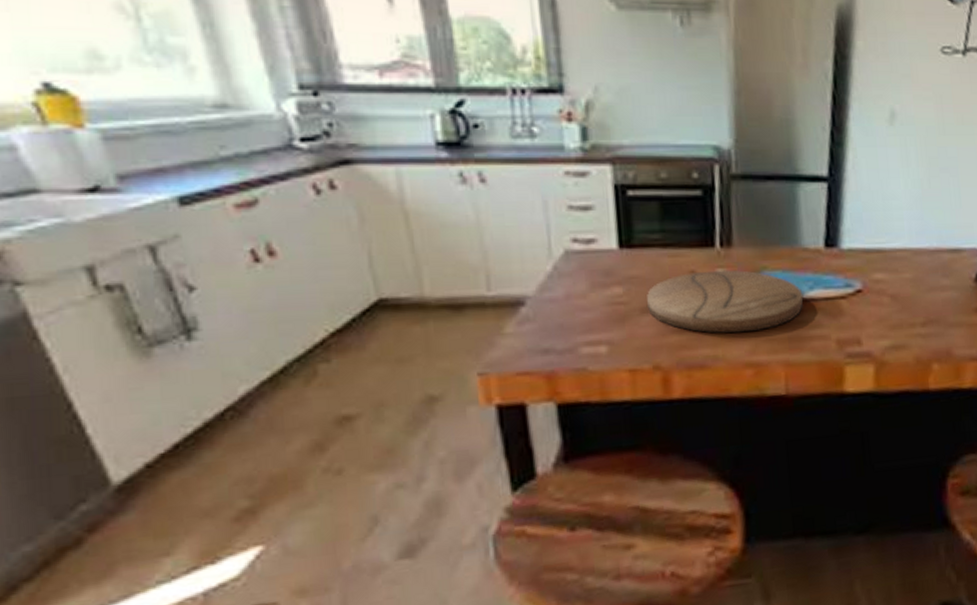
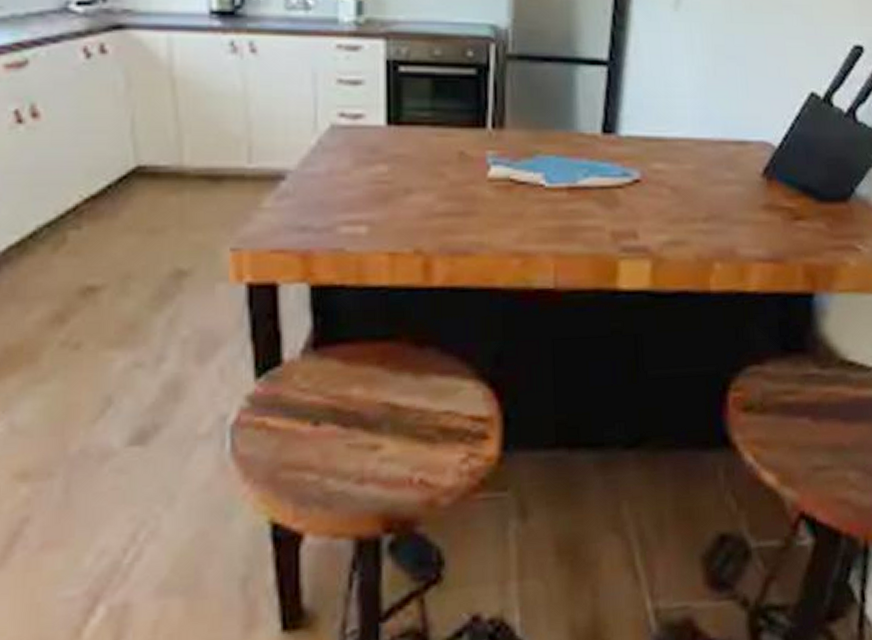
cutting board: present [647,270,804,334] -> none [413,152,578,220]

